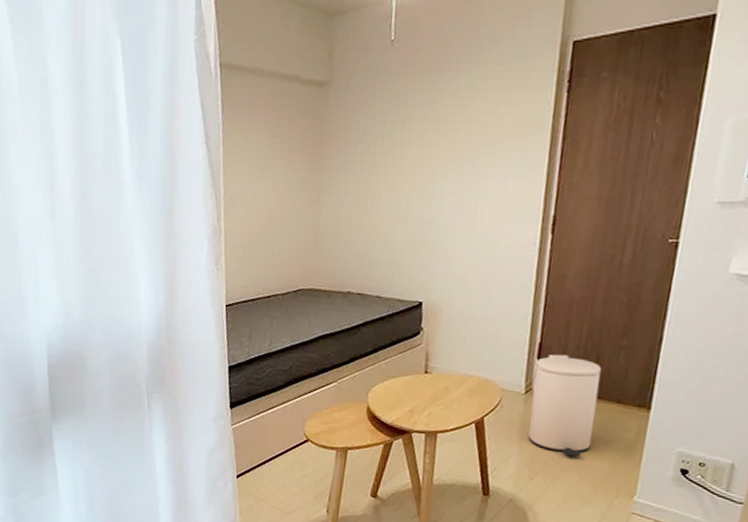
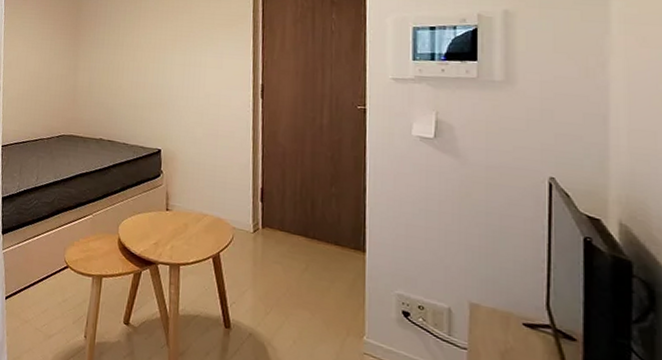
pedal bin: present [528,354,601,457] -> none [260,198,318,295]

